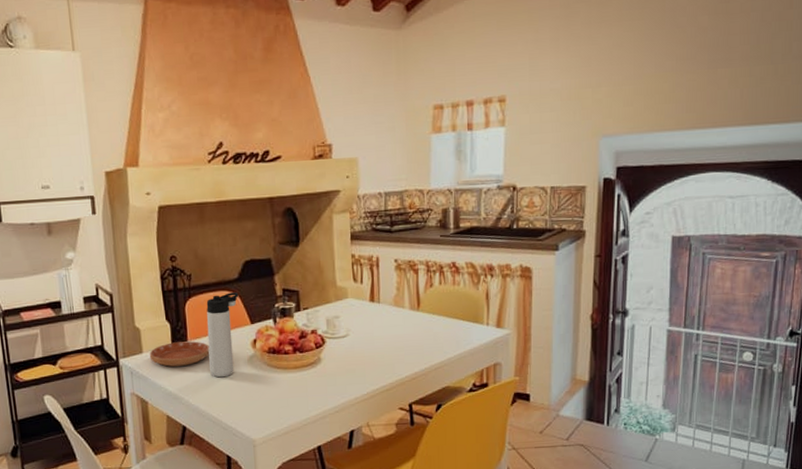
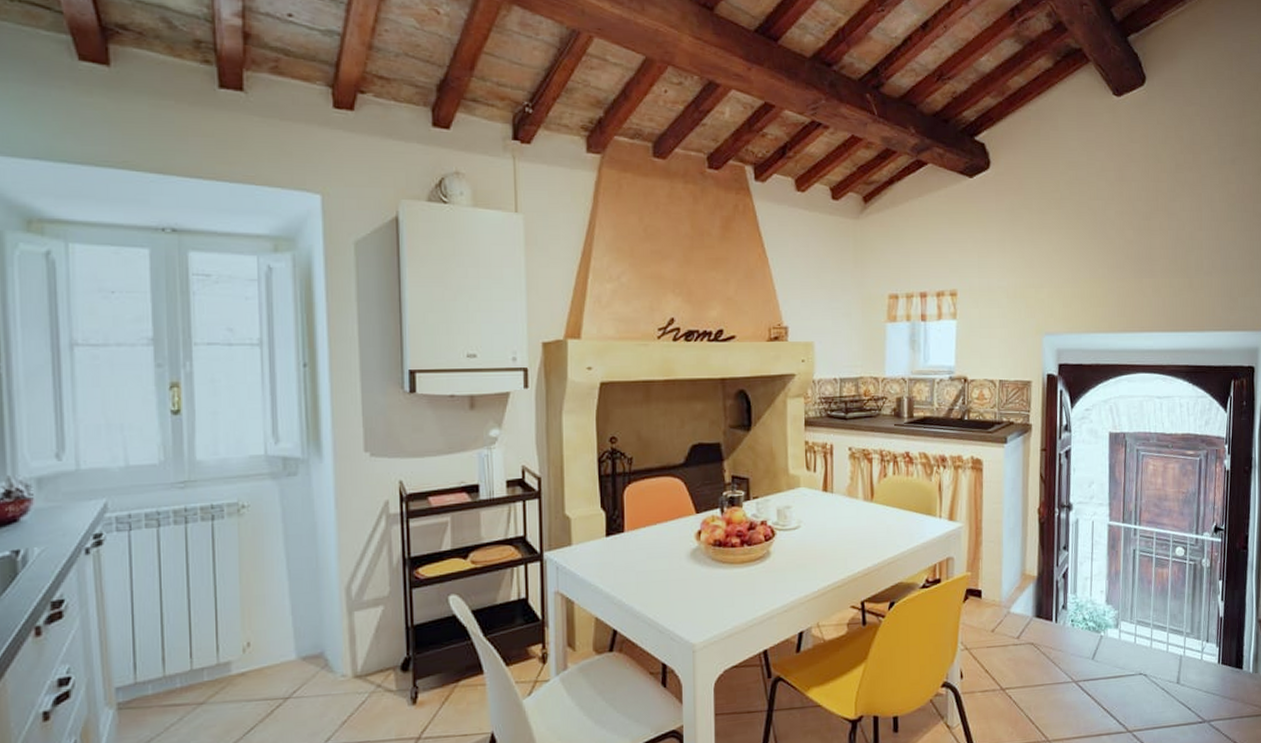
saucer: present [149,341,210,367] -> none [579,532,649,561]
thermos bottle: present [206,292,239,378] -> none [646,478,684,574]

